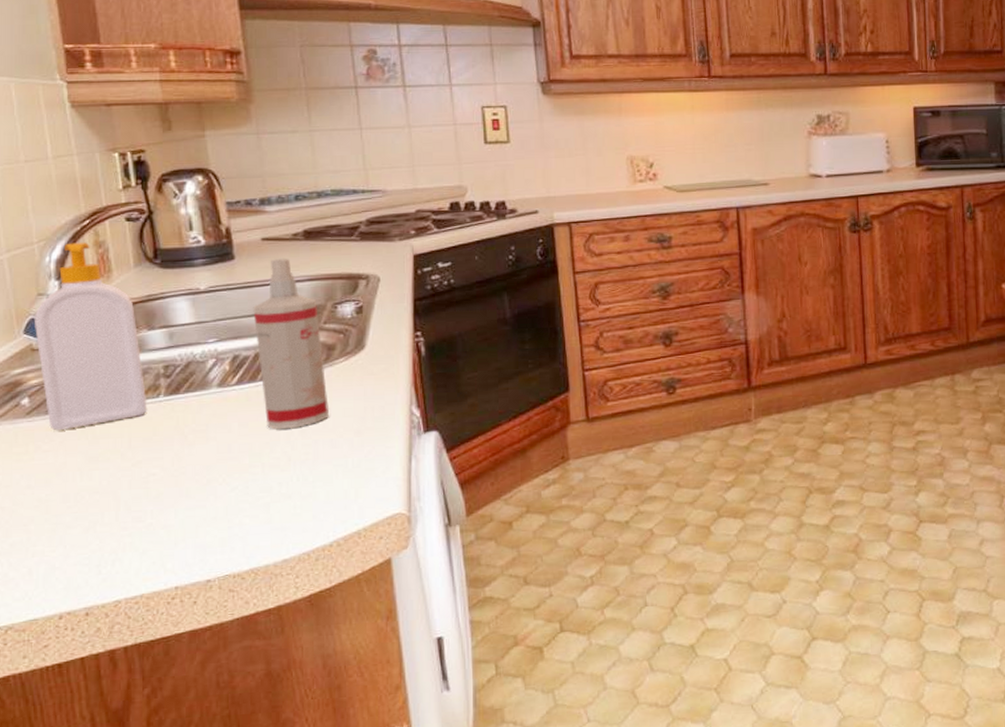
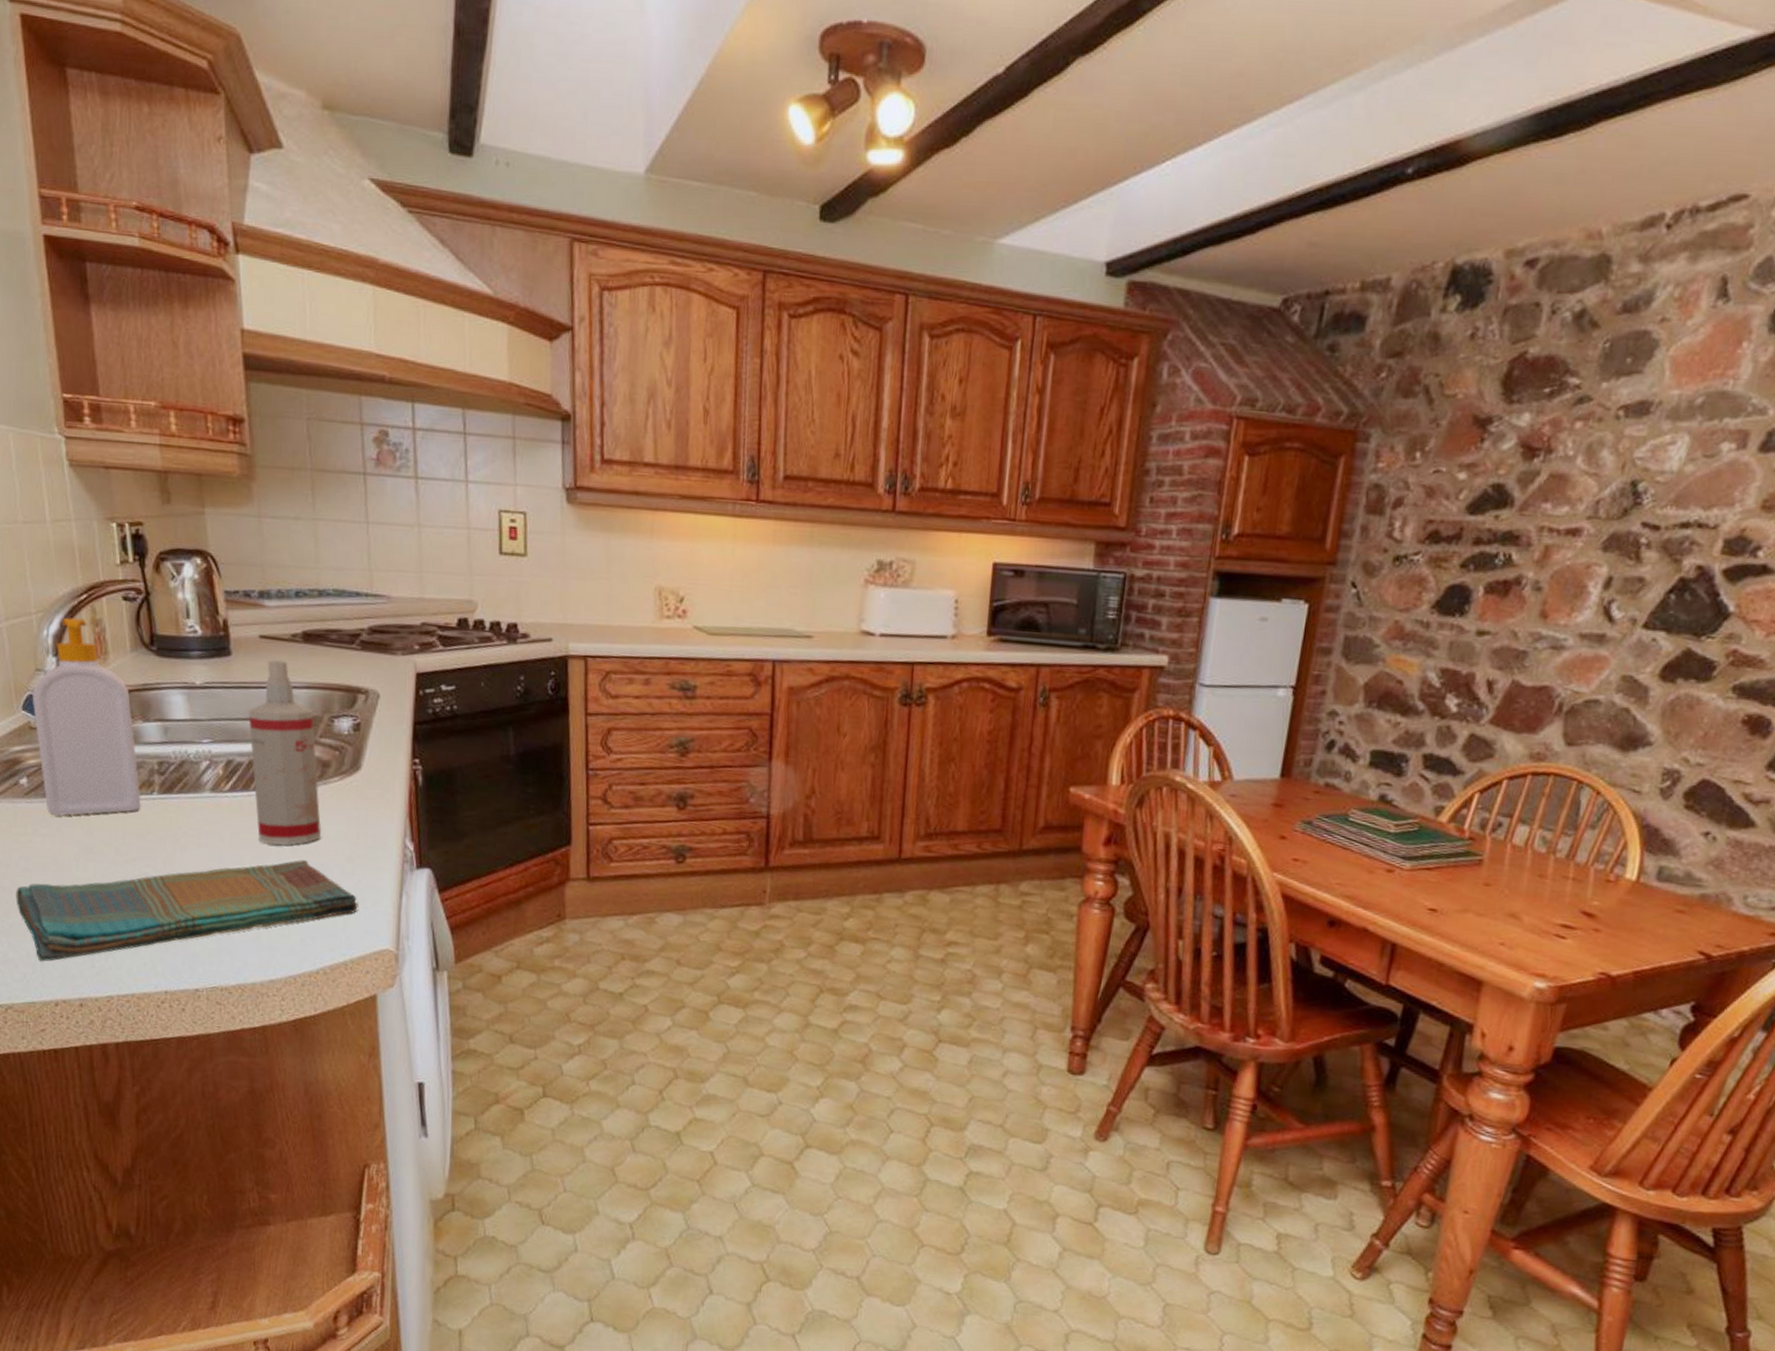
dish towel: none [16,439,369,577] -> present [16,860,358,962]

